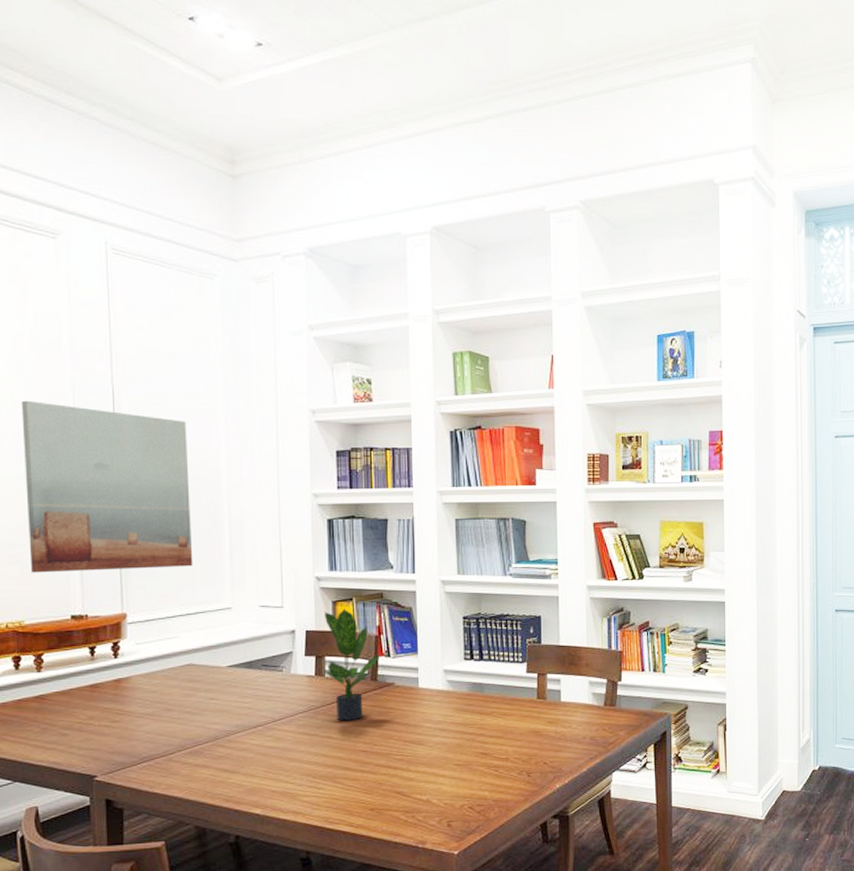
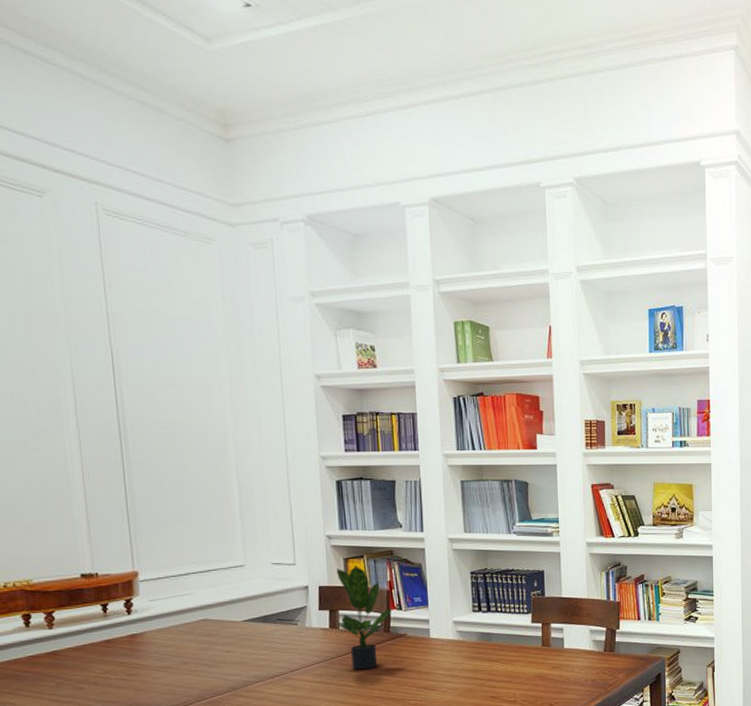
wall art: present [21,400,193,573] -> none [15,361,204,533]

